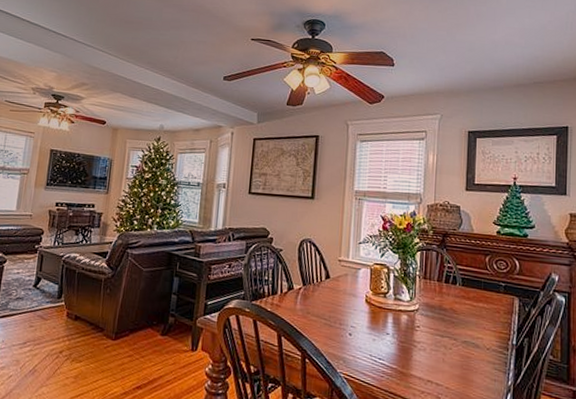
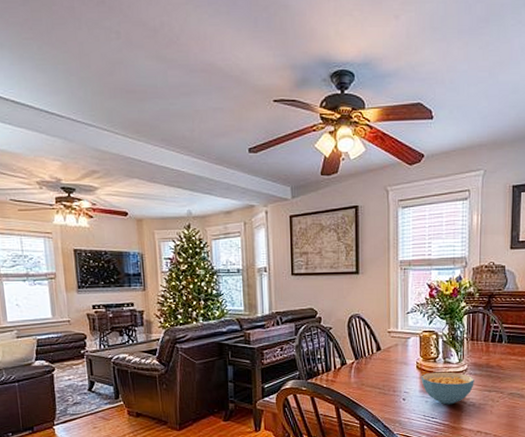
cereal bowl: none [369,308,426,347] -> present [421,372,474,405]

